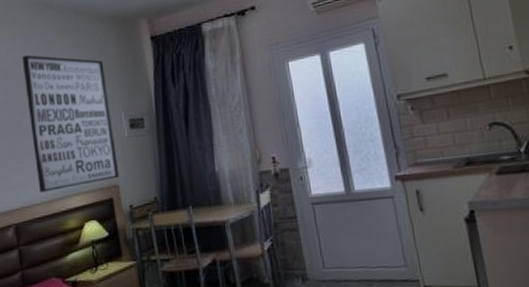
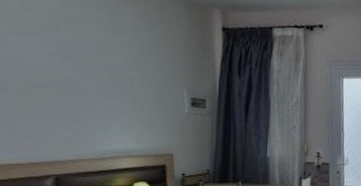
wall art: present [22,54,120,193] -> none [78,13,175,150]

